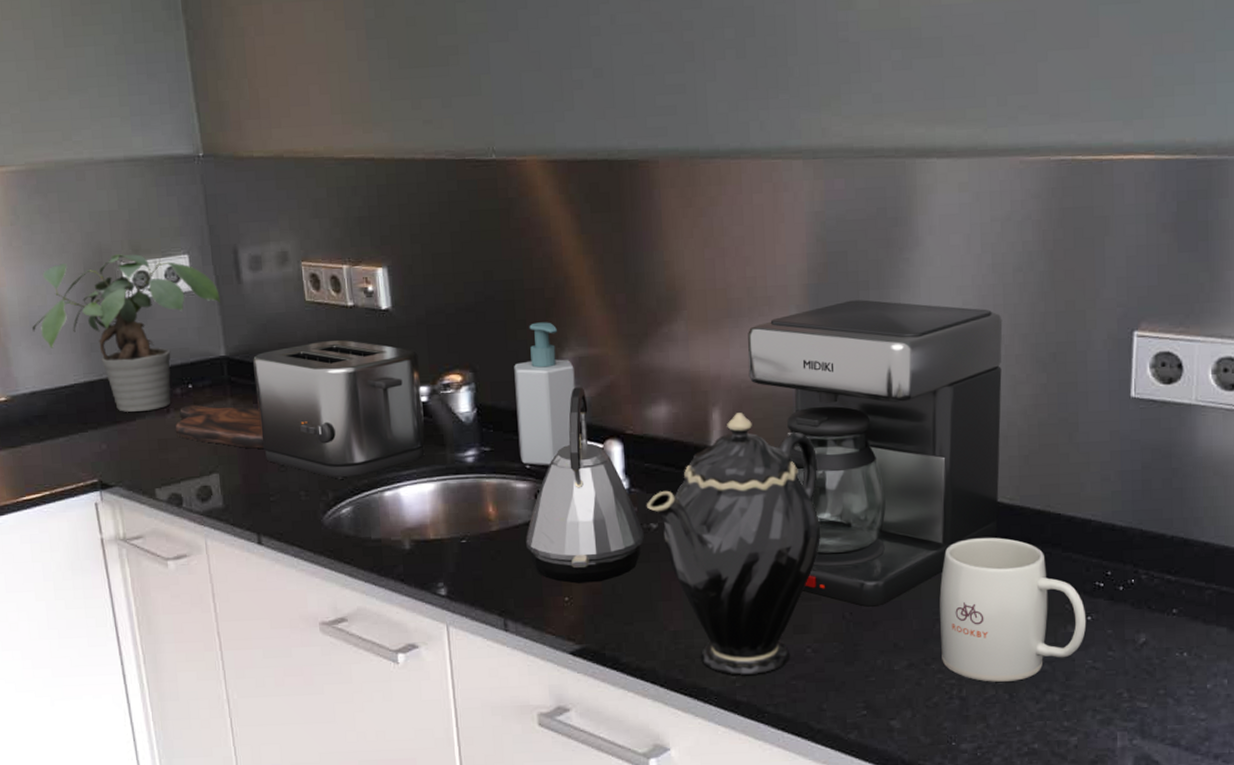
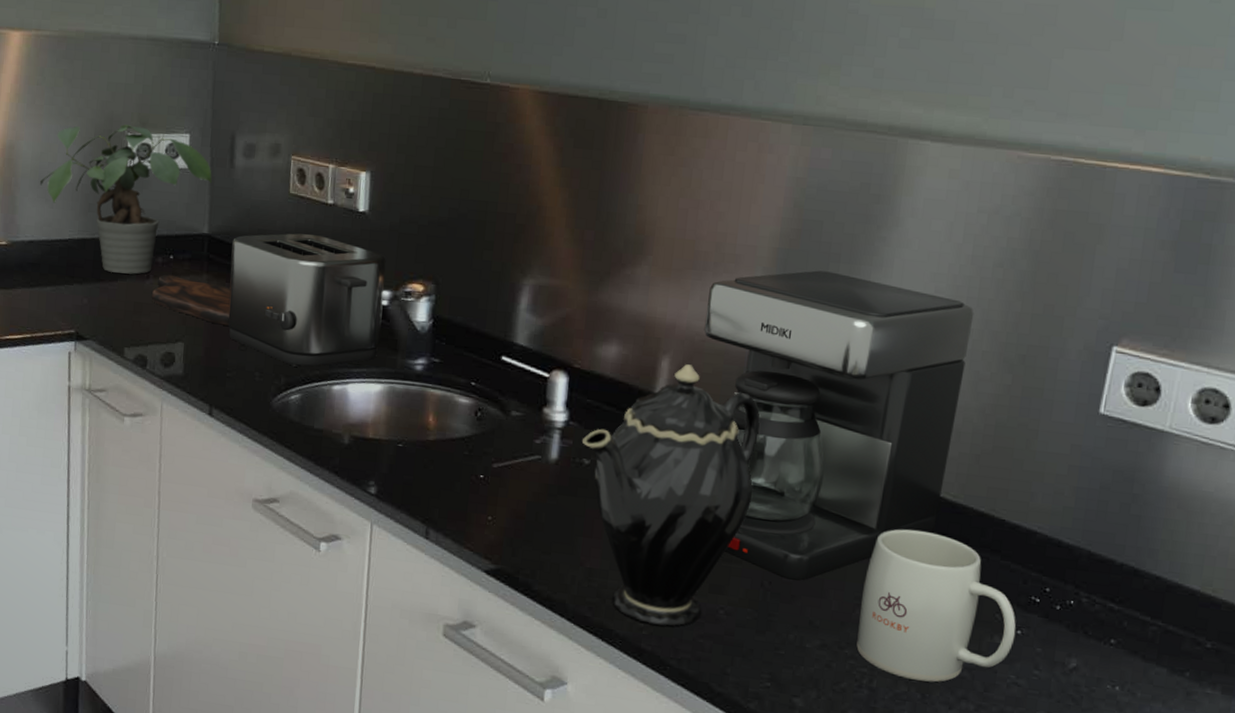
soap bottle: present [514,322,575,466] -> none [467,246,533,387]
kettle: present [526,387,644,584] -> none [459,314,575,508]

